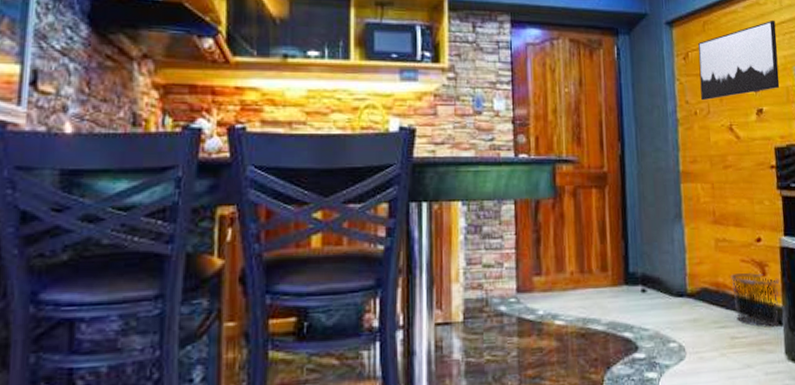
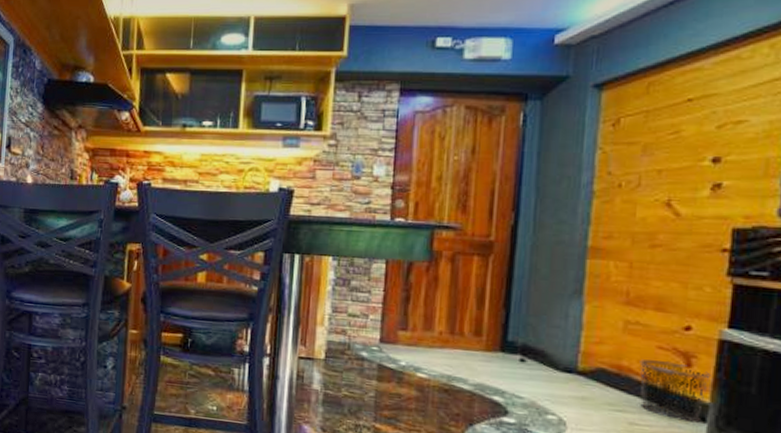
wall art: present [698,19,780,101] -> none [630,77,763,172]

